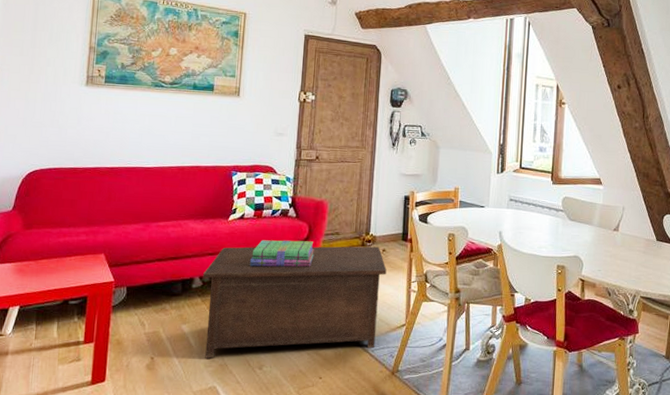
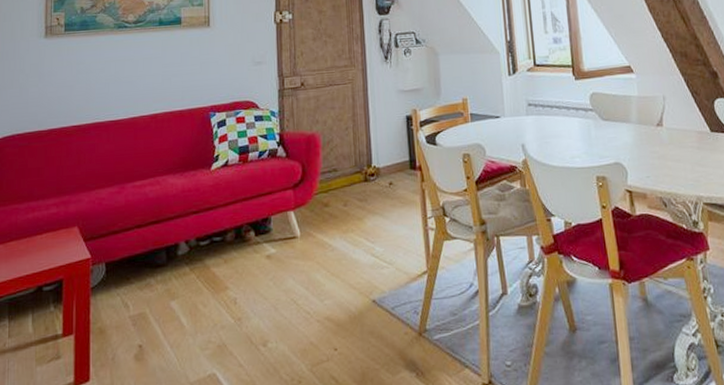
cabinet: present [203,246,387,359] -> none [189,180,397,340]
stack of books: present [250,240,315,267] -> none [240,183,312,221]

